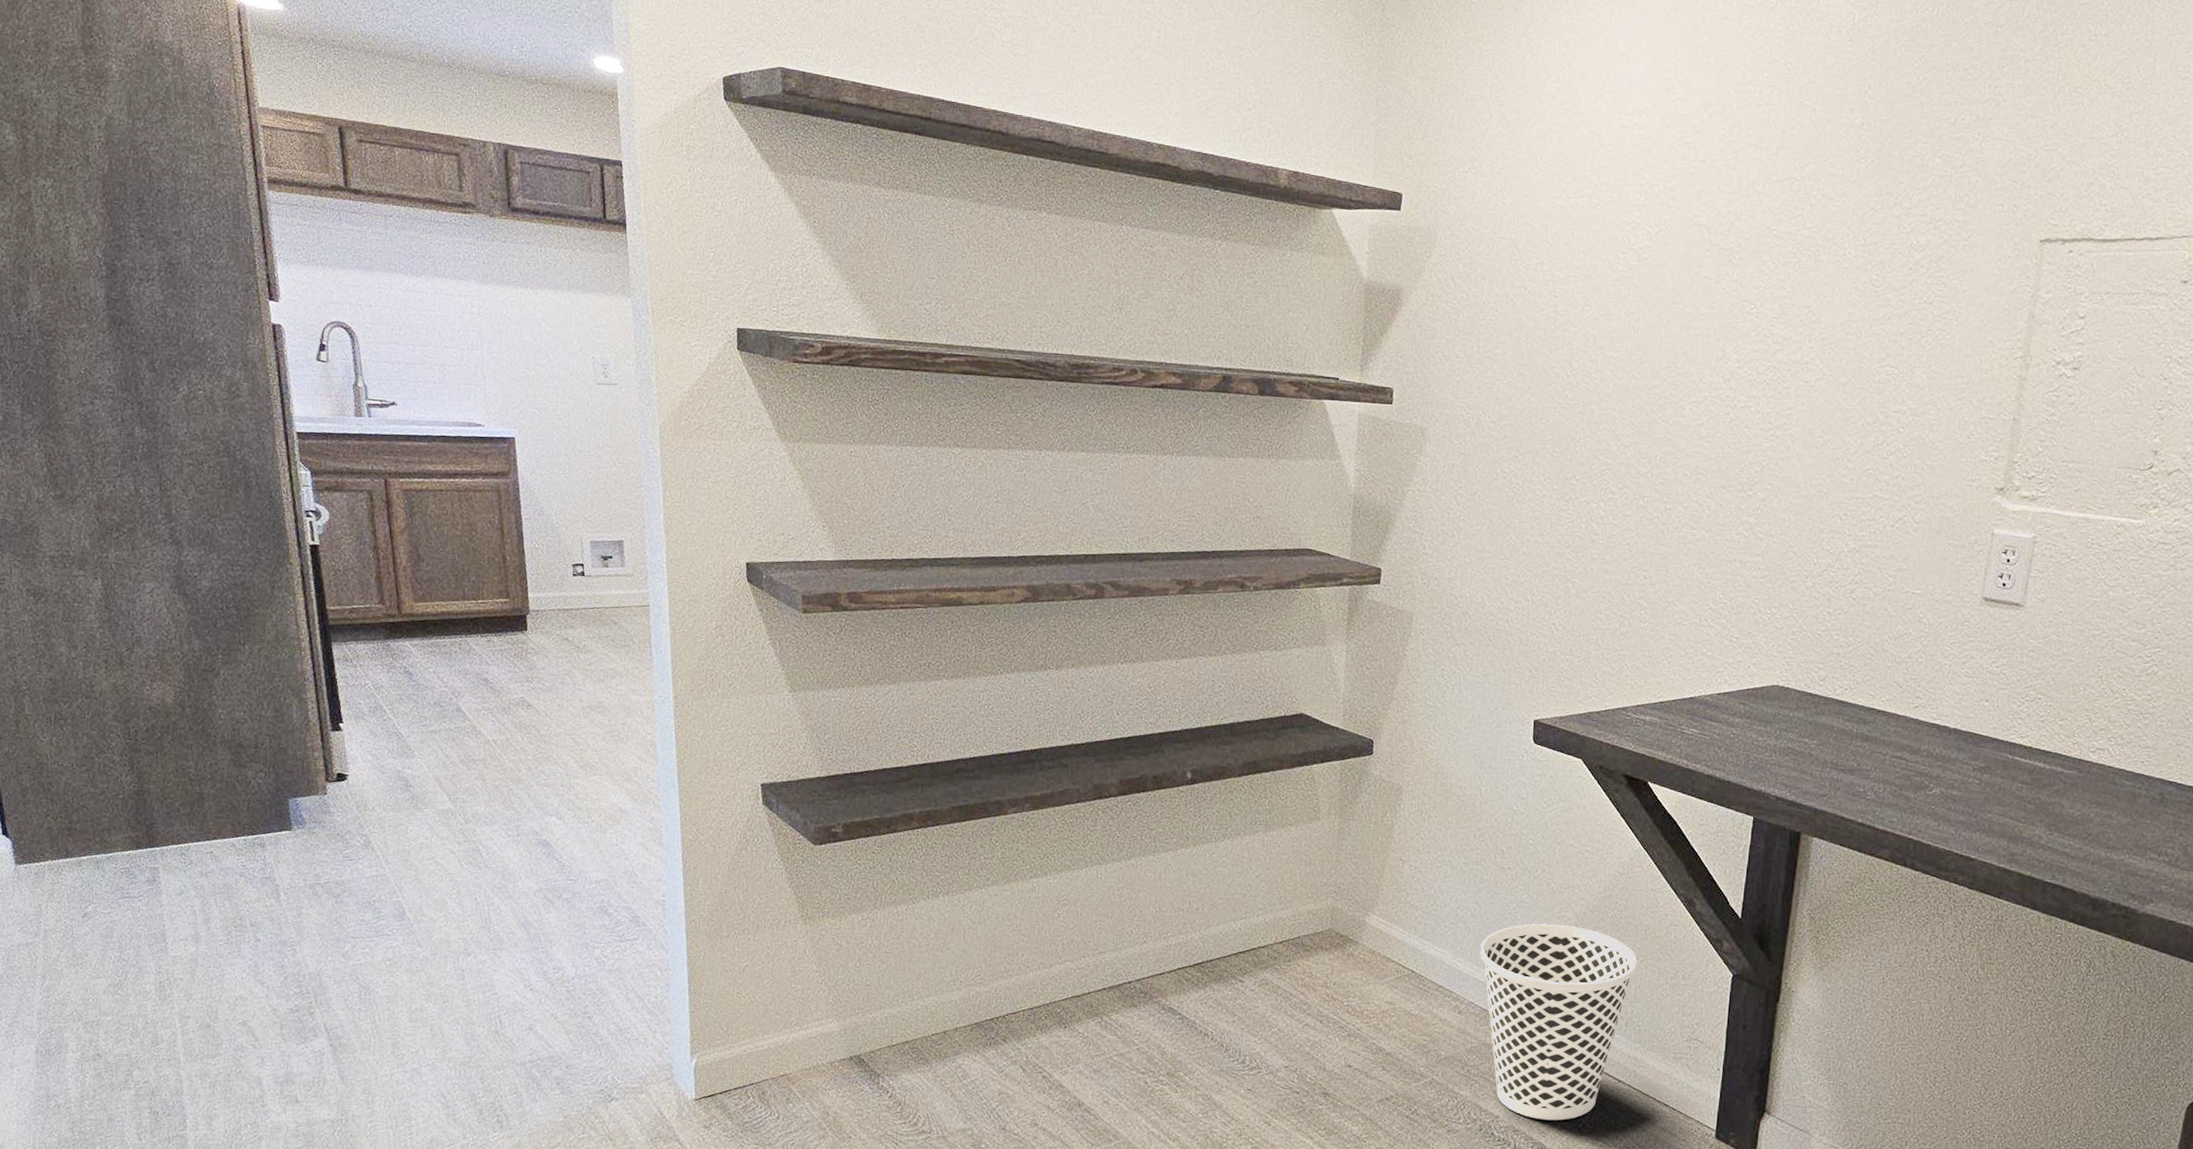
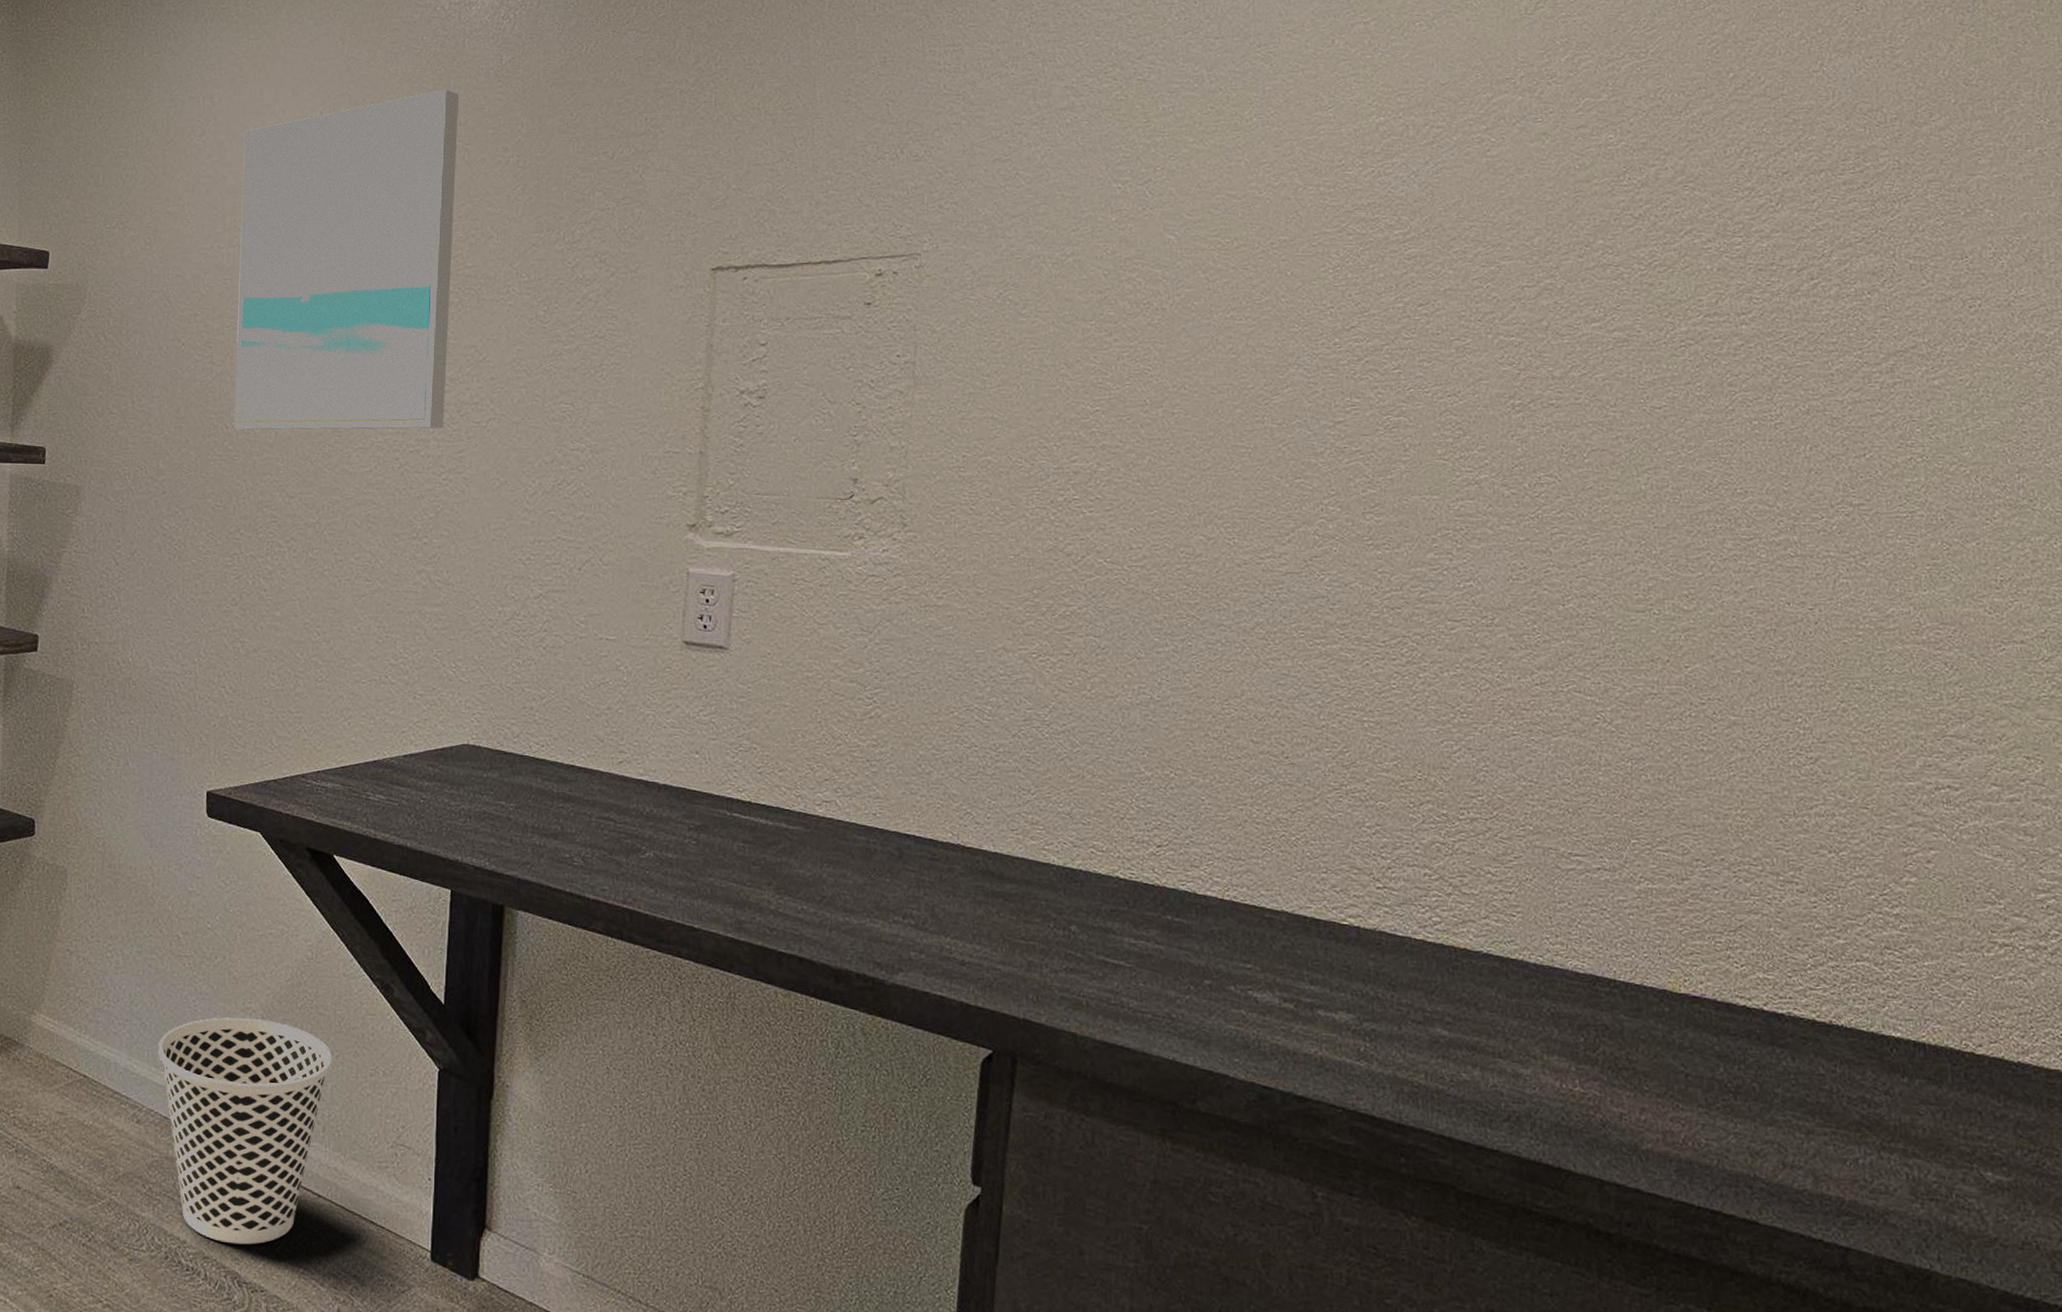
wall art: none [1574,46,1811,386] -> present [234,89,460,430]

